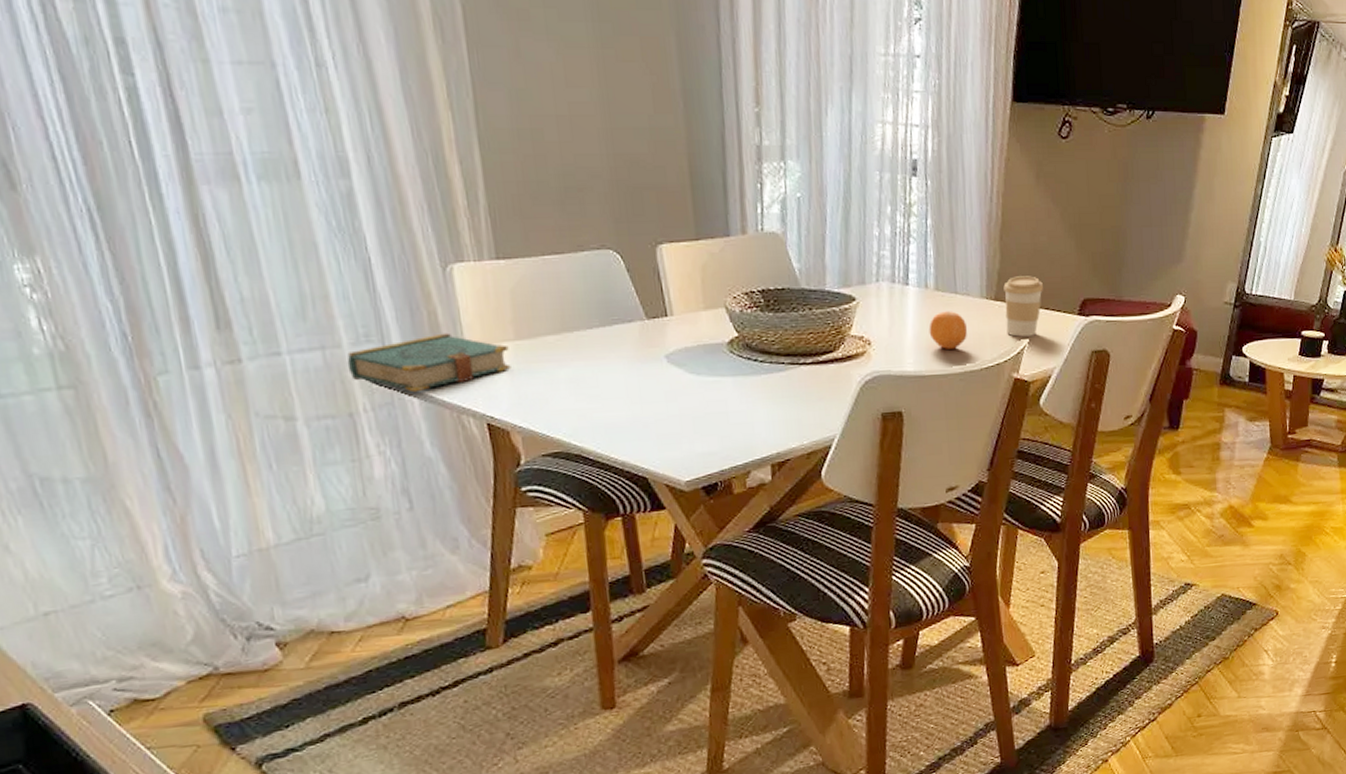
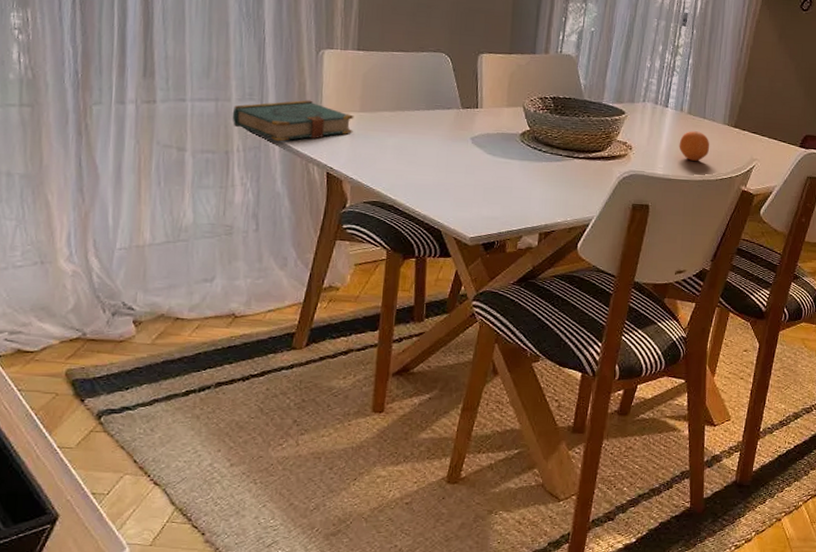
coffee cup: present [1003,276,1043,337] -> none [741,111,774,159]

